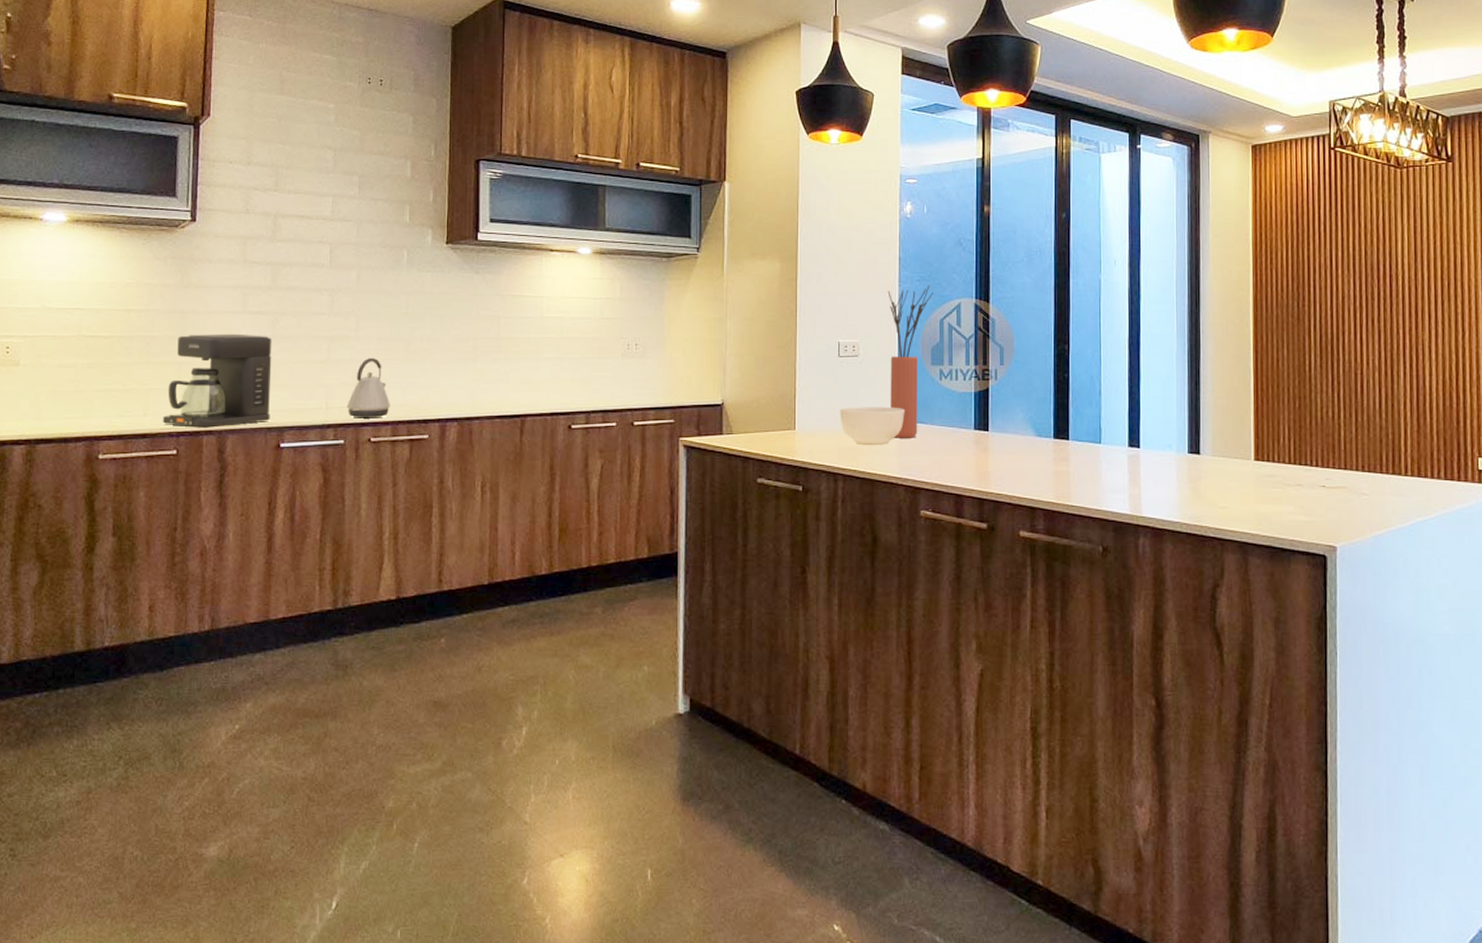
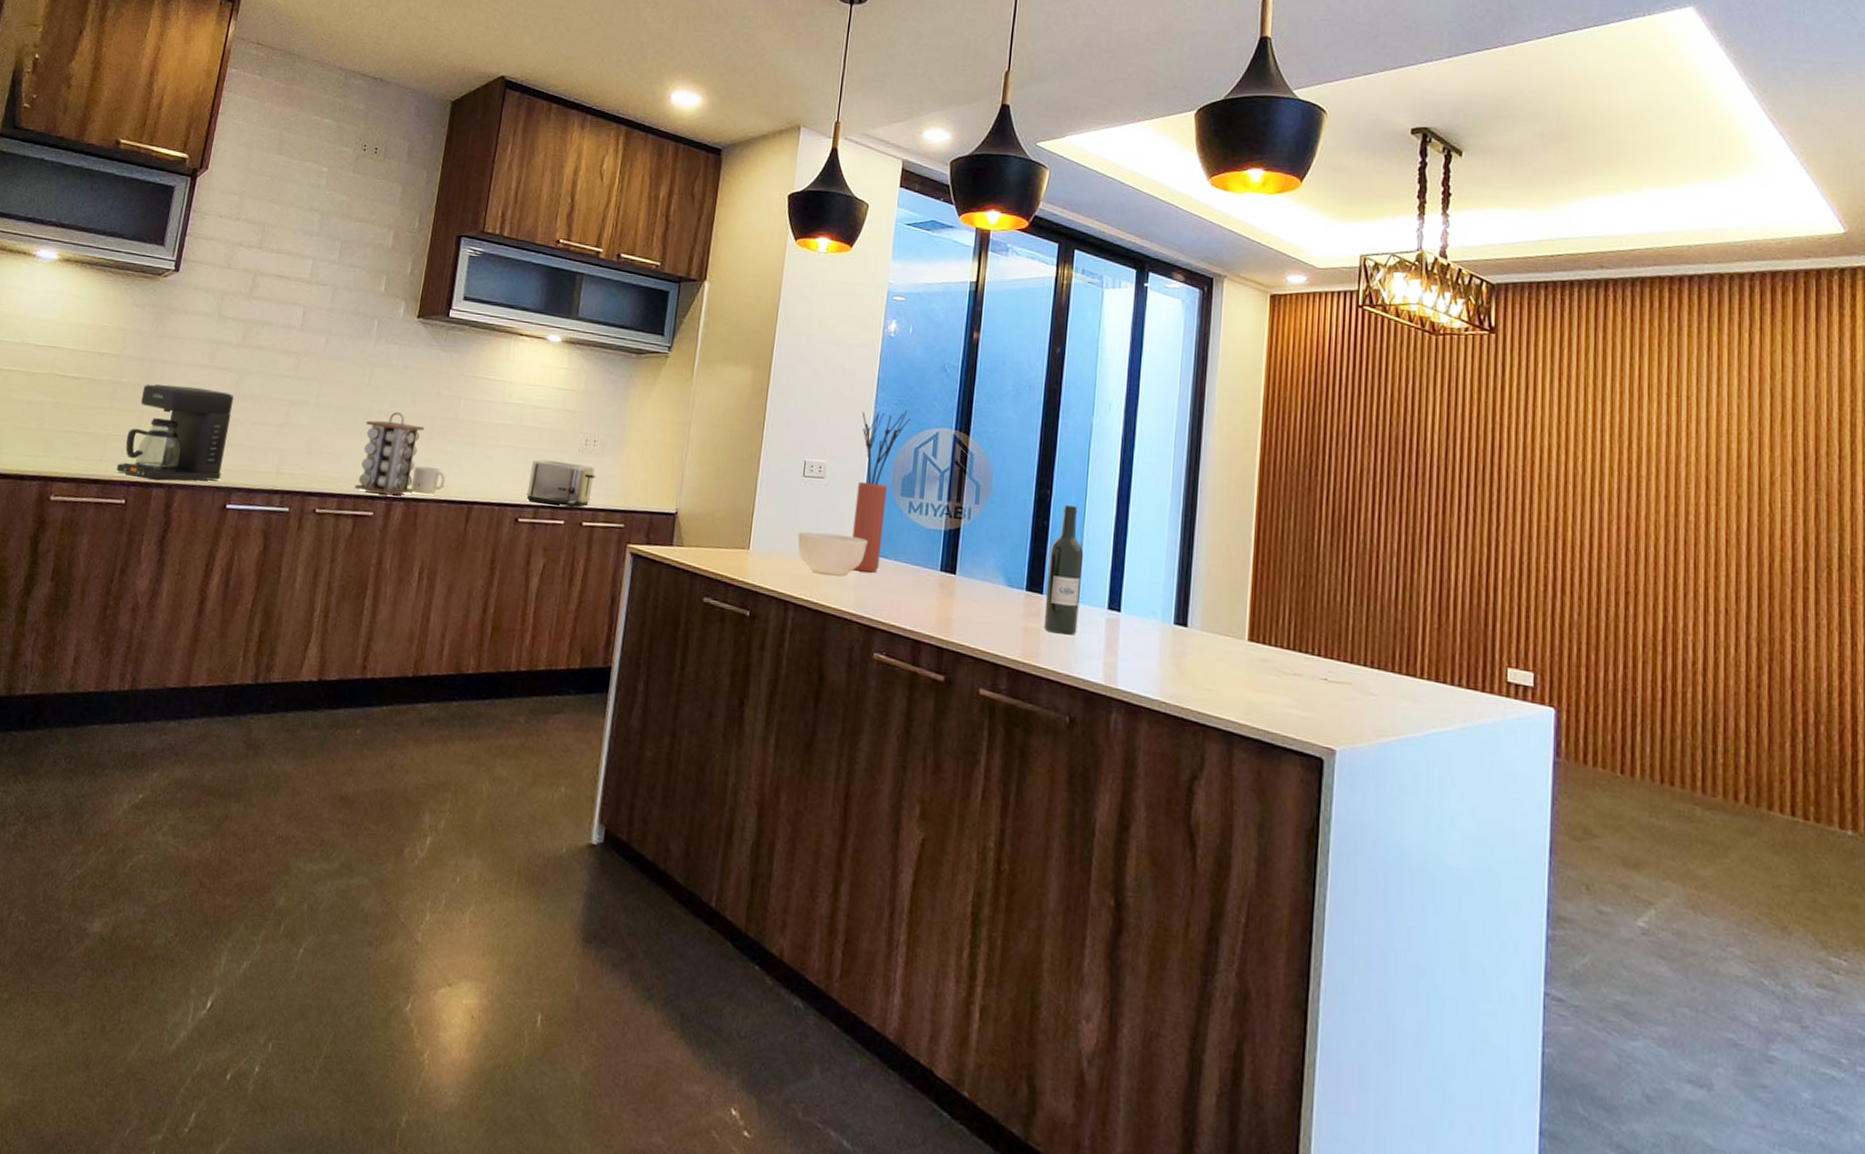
kettle: present [346,358,390,418] -> none [296,426,340,489]
spice rack: none [406,336,468,417] -> present [354,411,424,496]
mug: none [462,386,496,413] -> present [411,465,446,495]
toaster: none [577,367,642,410] -> present [526,459,596,508]
wine bottle: none [1072,357,1103,474] -> present [1043,505,1084,635]

